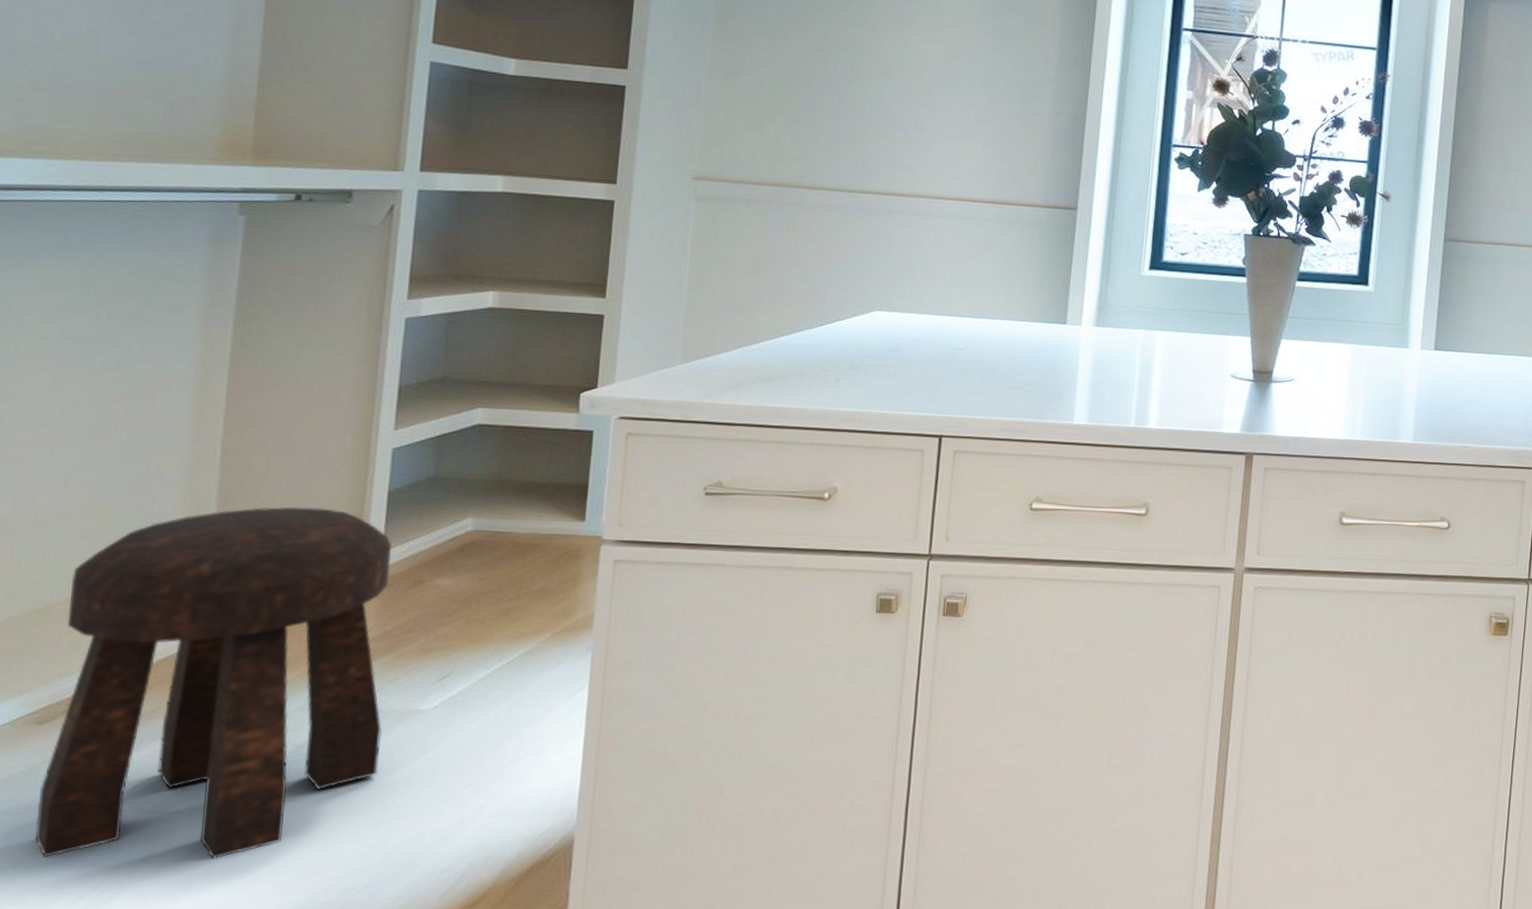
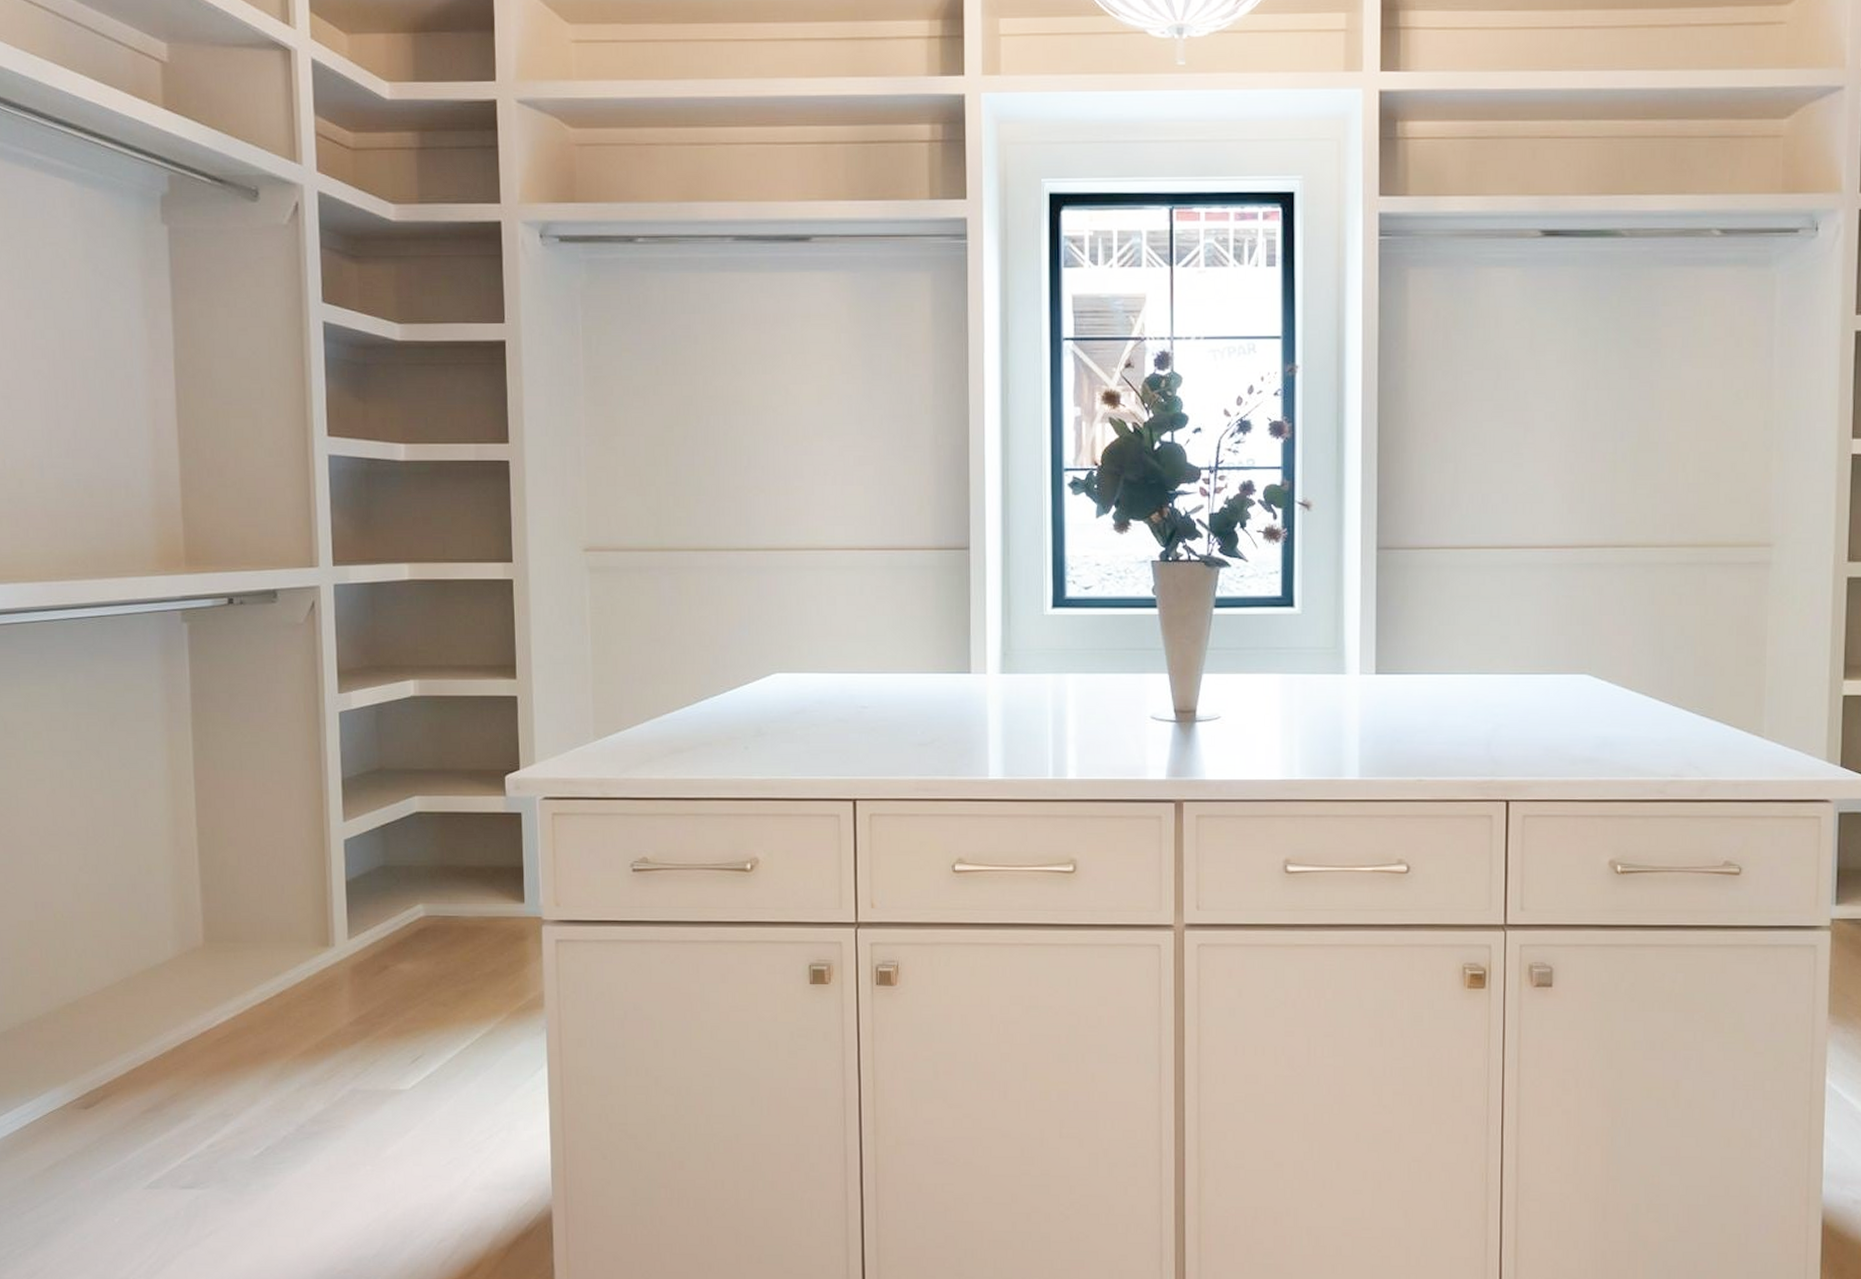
stool: present [35,507,393,859] -> none [92,900,371,1231]

